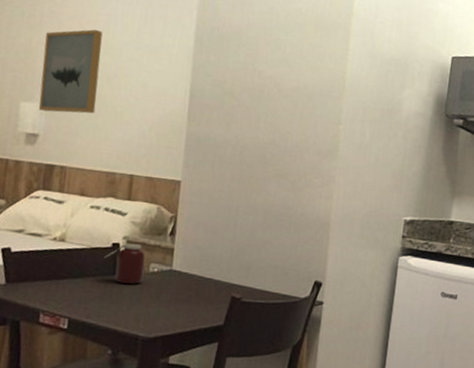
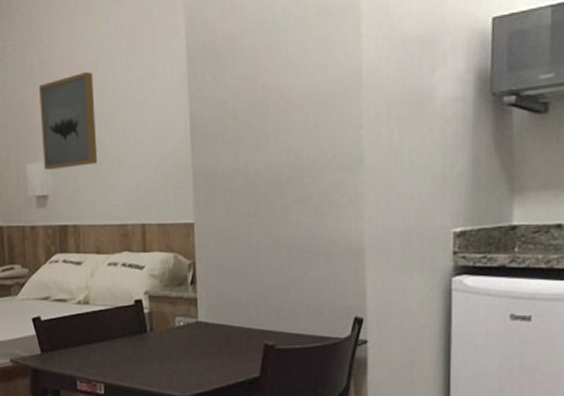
jar: present [103,243,146,284] -> none [128,297,170,341]

